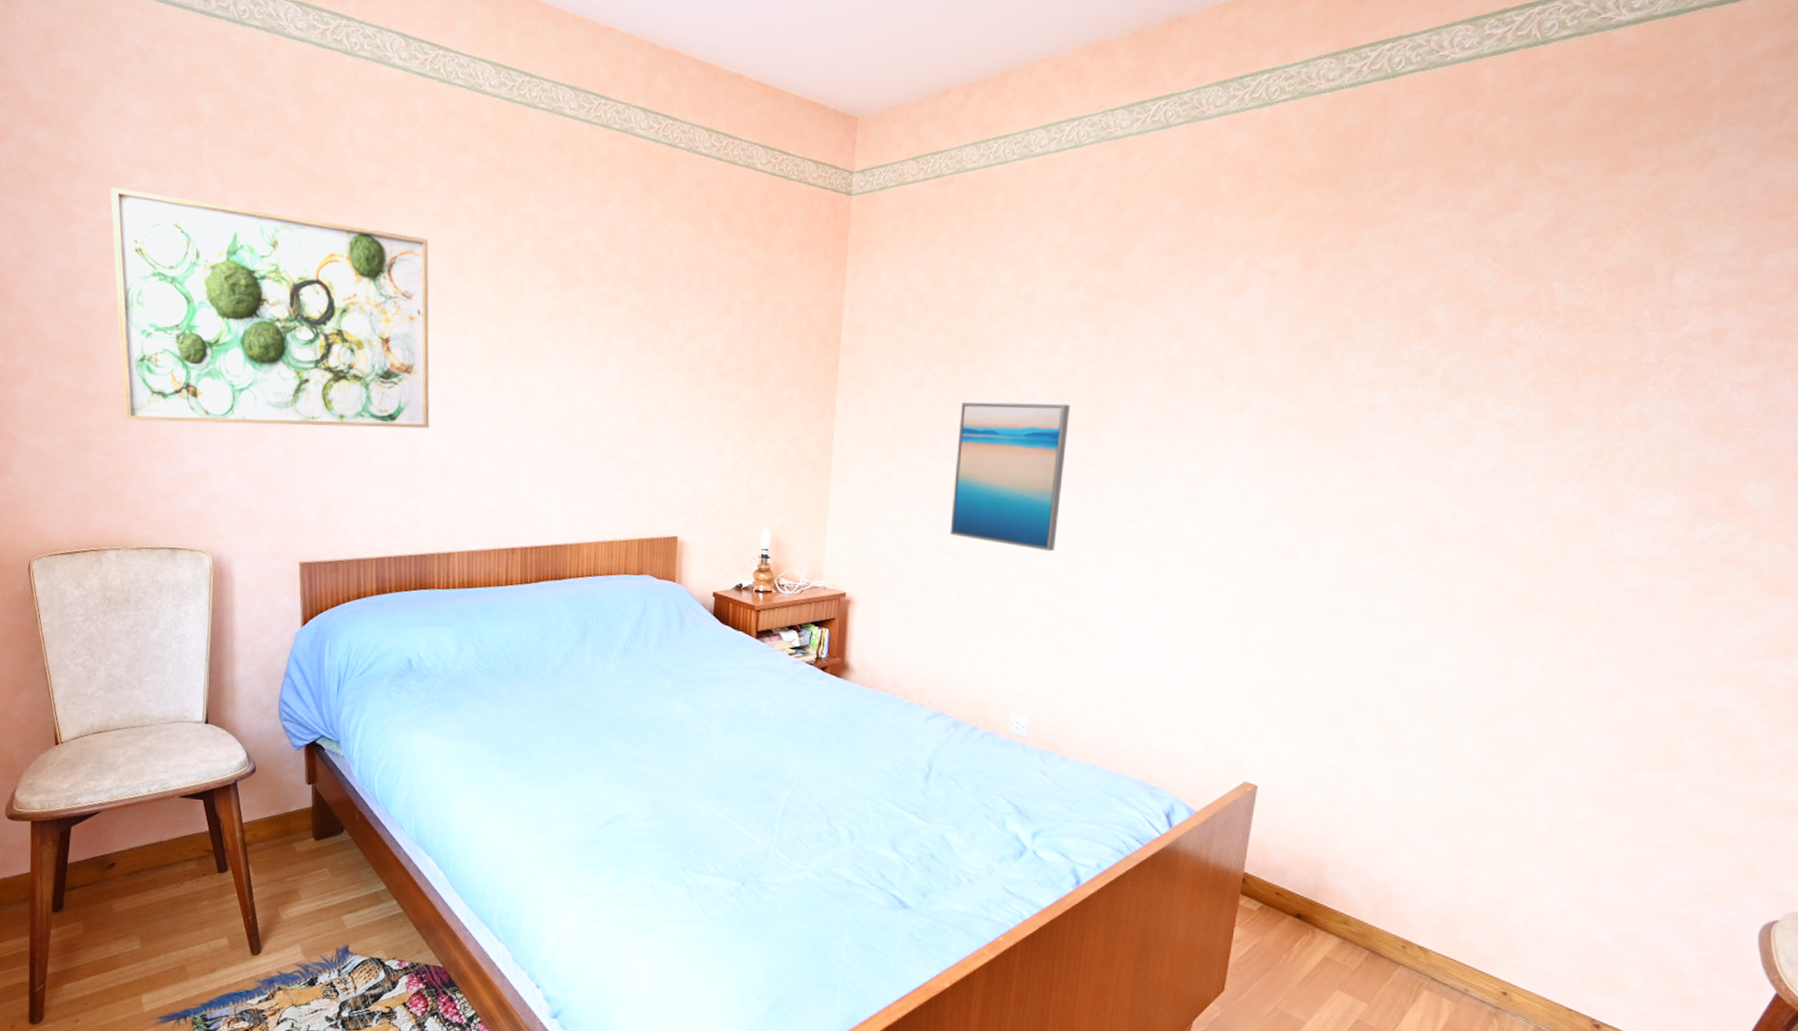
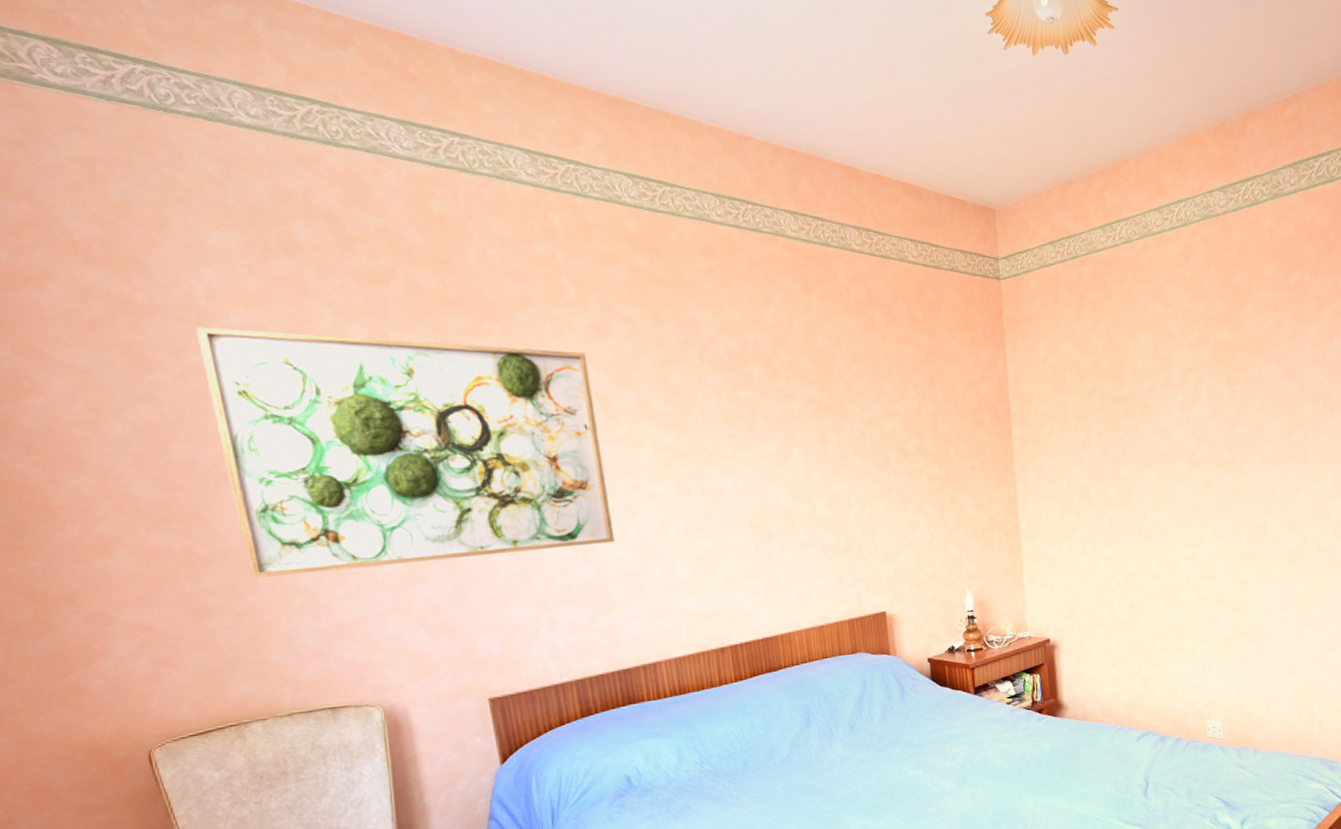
wall art: present [949,402,1070,552] -> none [1124,445,1222,575]

